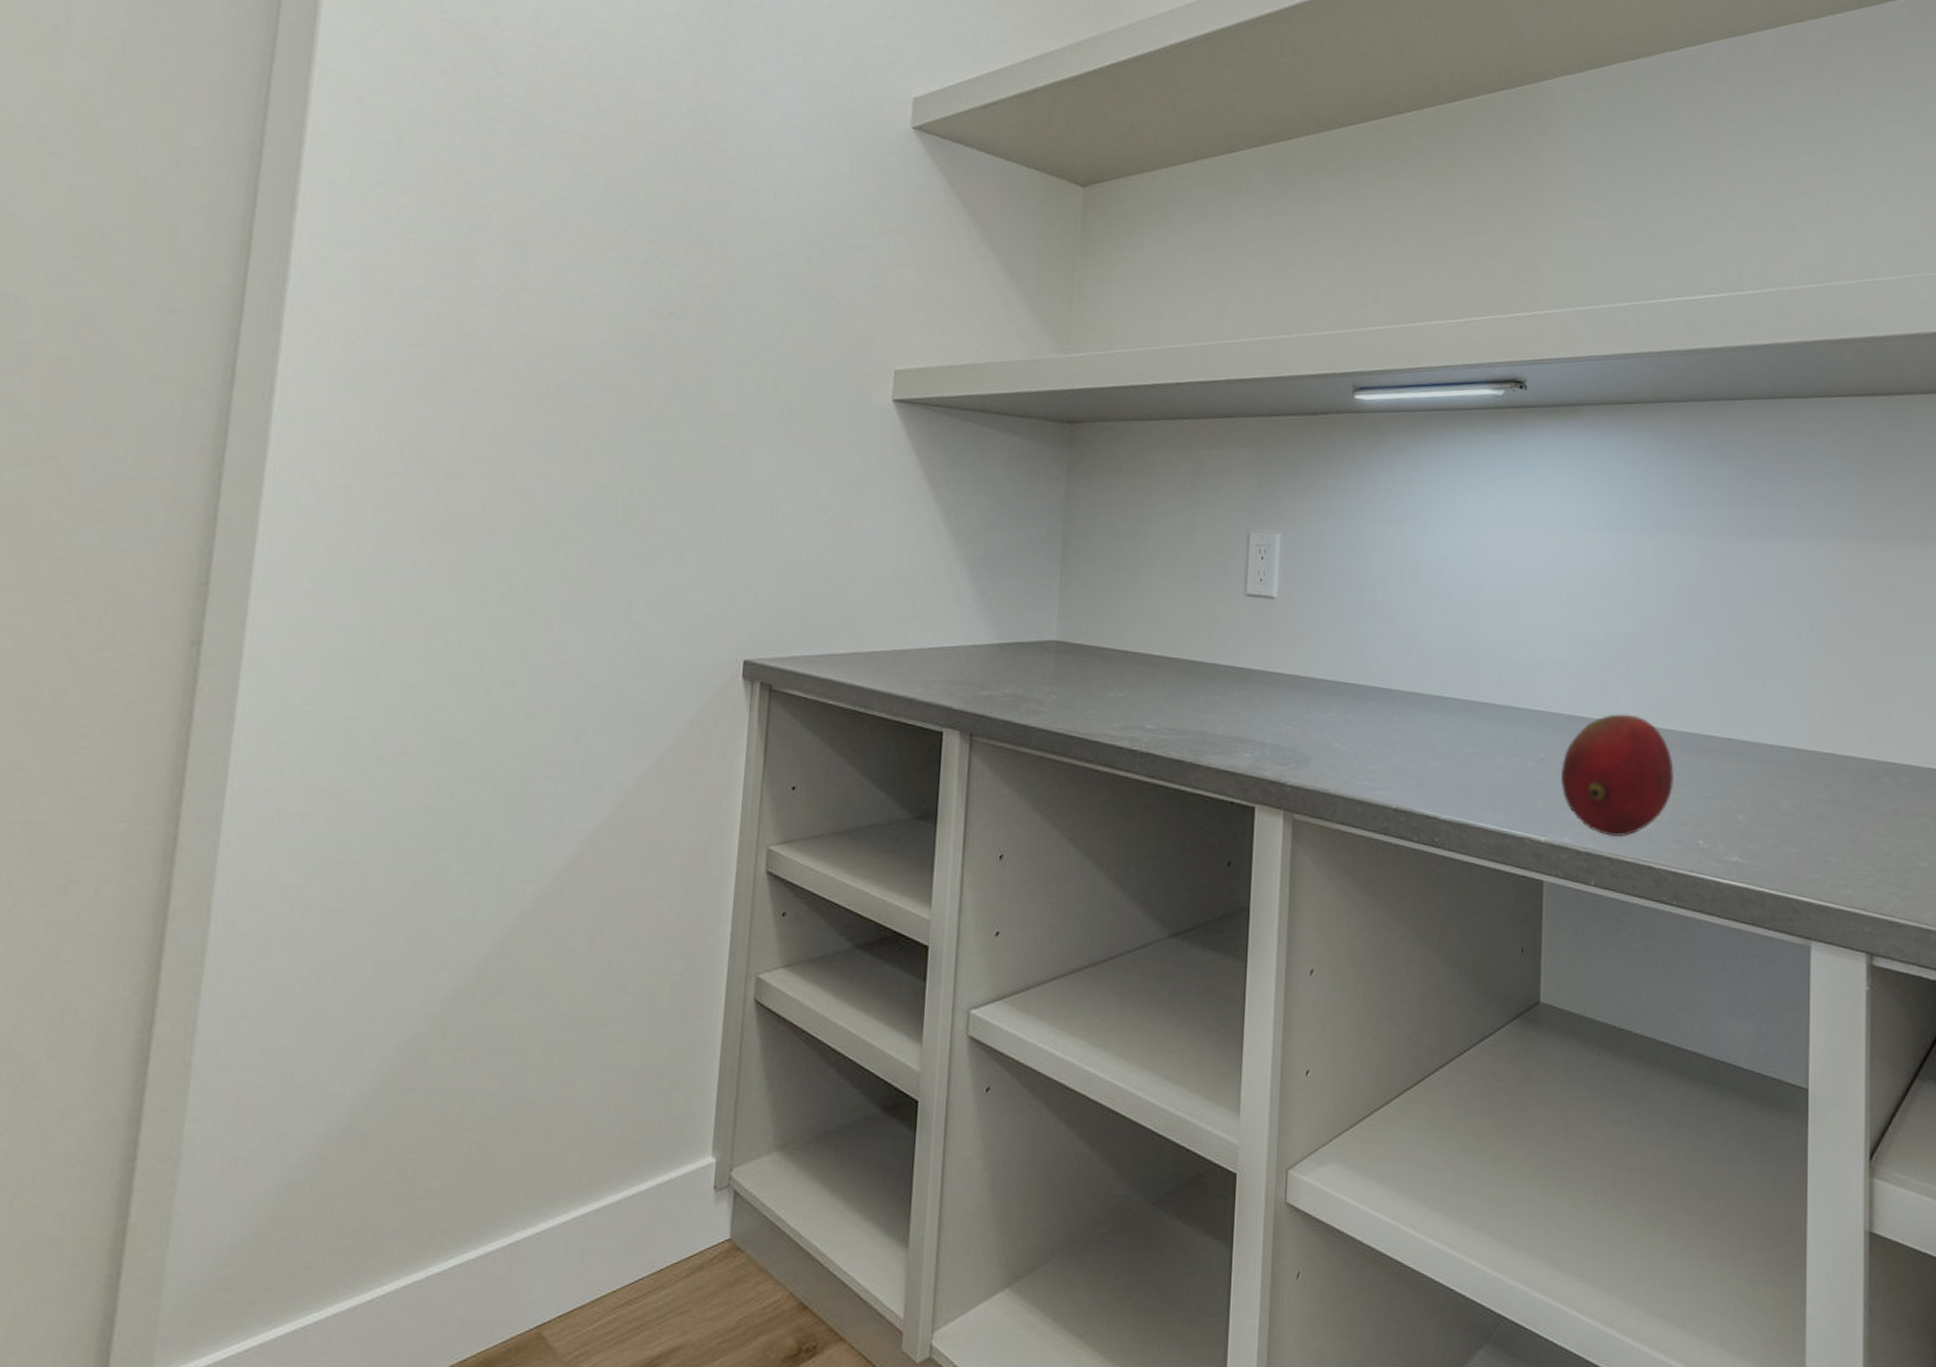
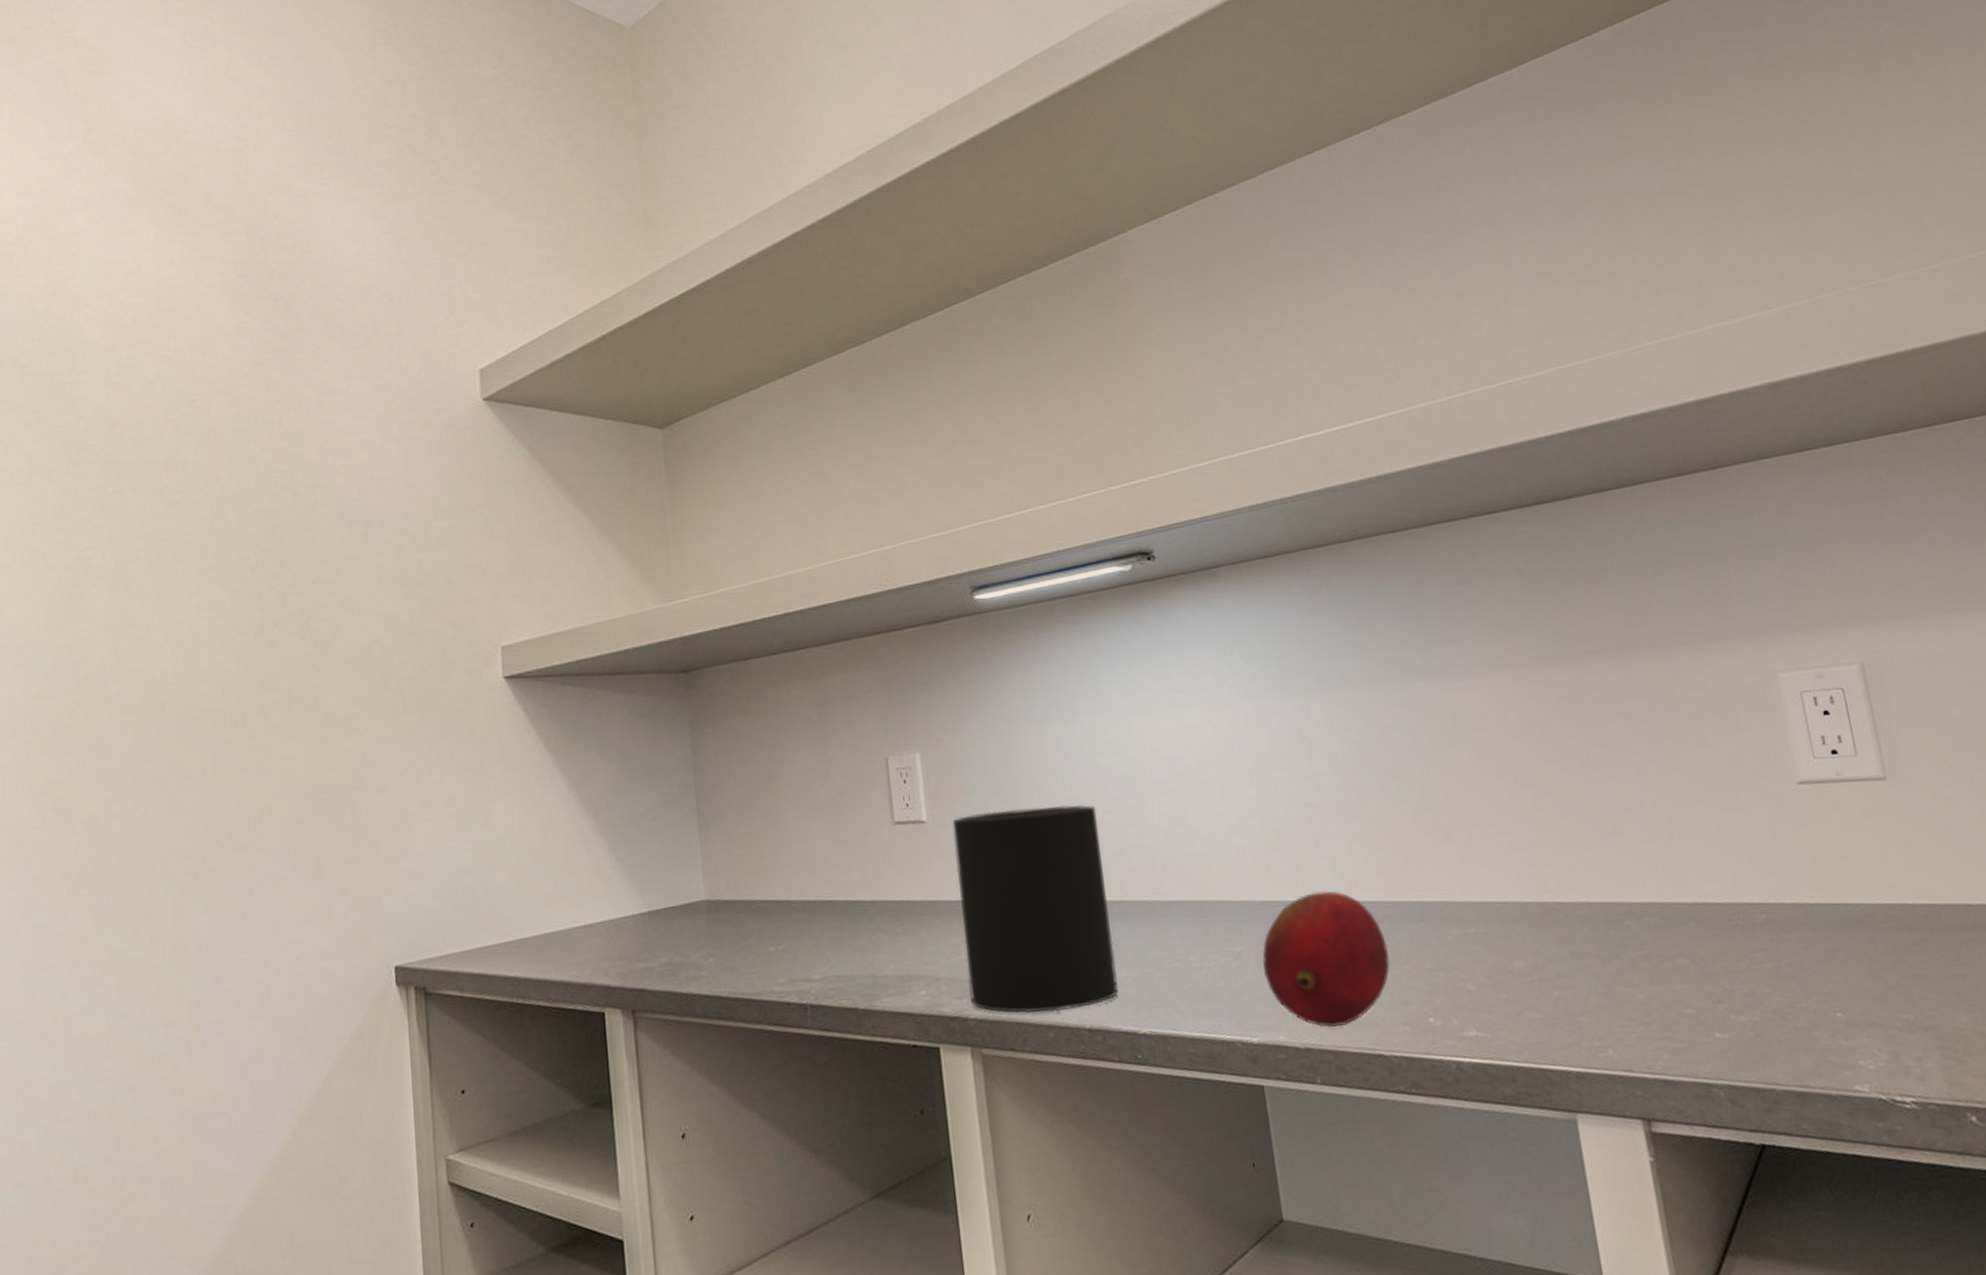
pen holder: none [1291,597,1435,790] -> present [952,804,1119,1014]

